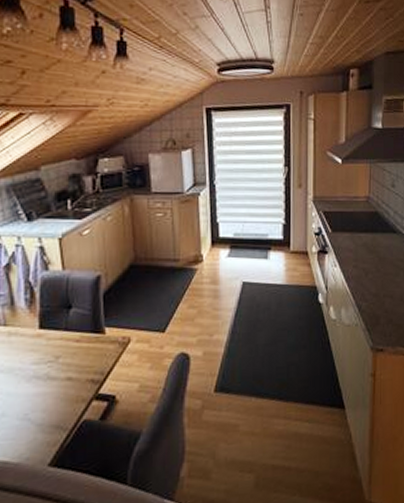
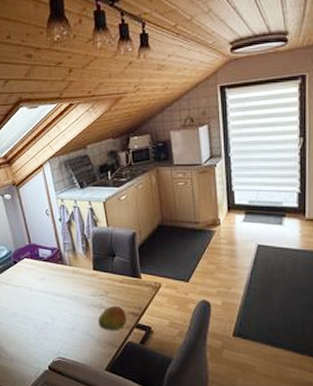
fruit: none [42,373,83,410] -> present [98,305,127,331]

